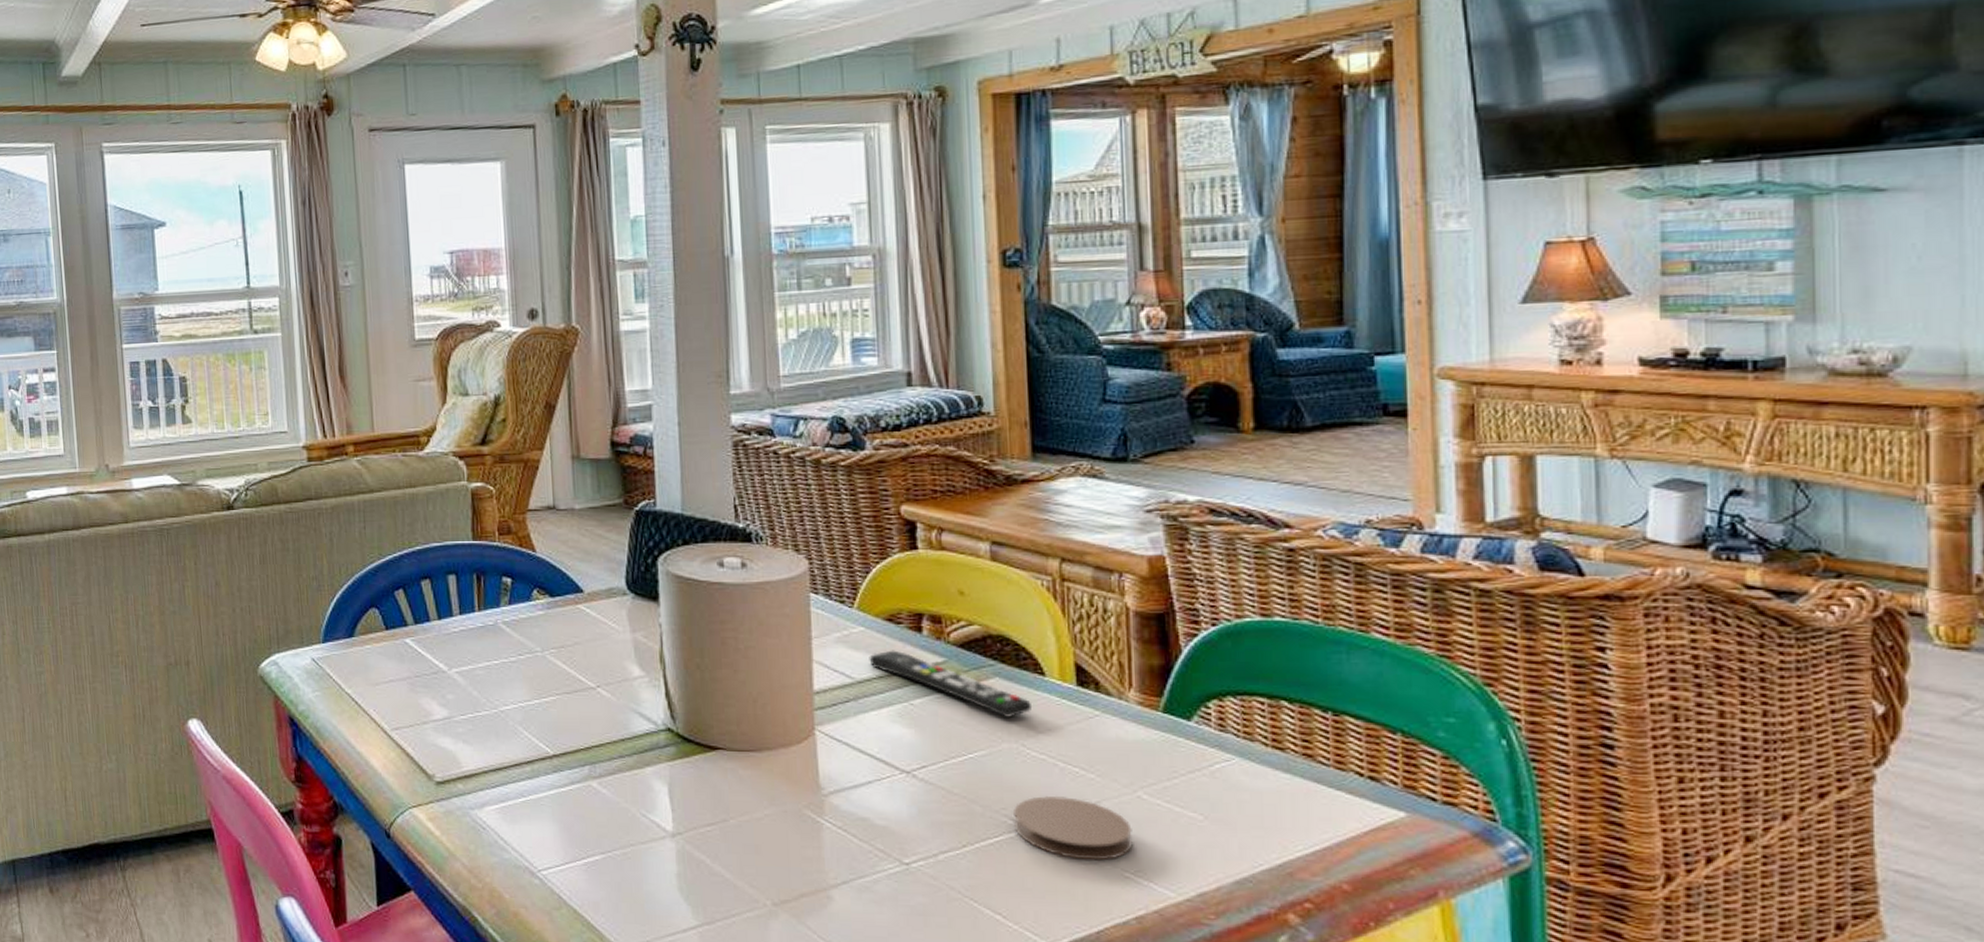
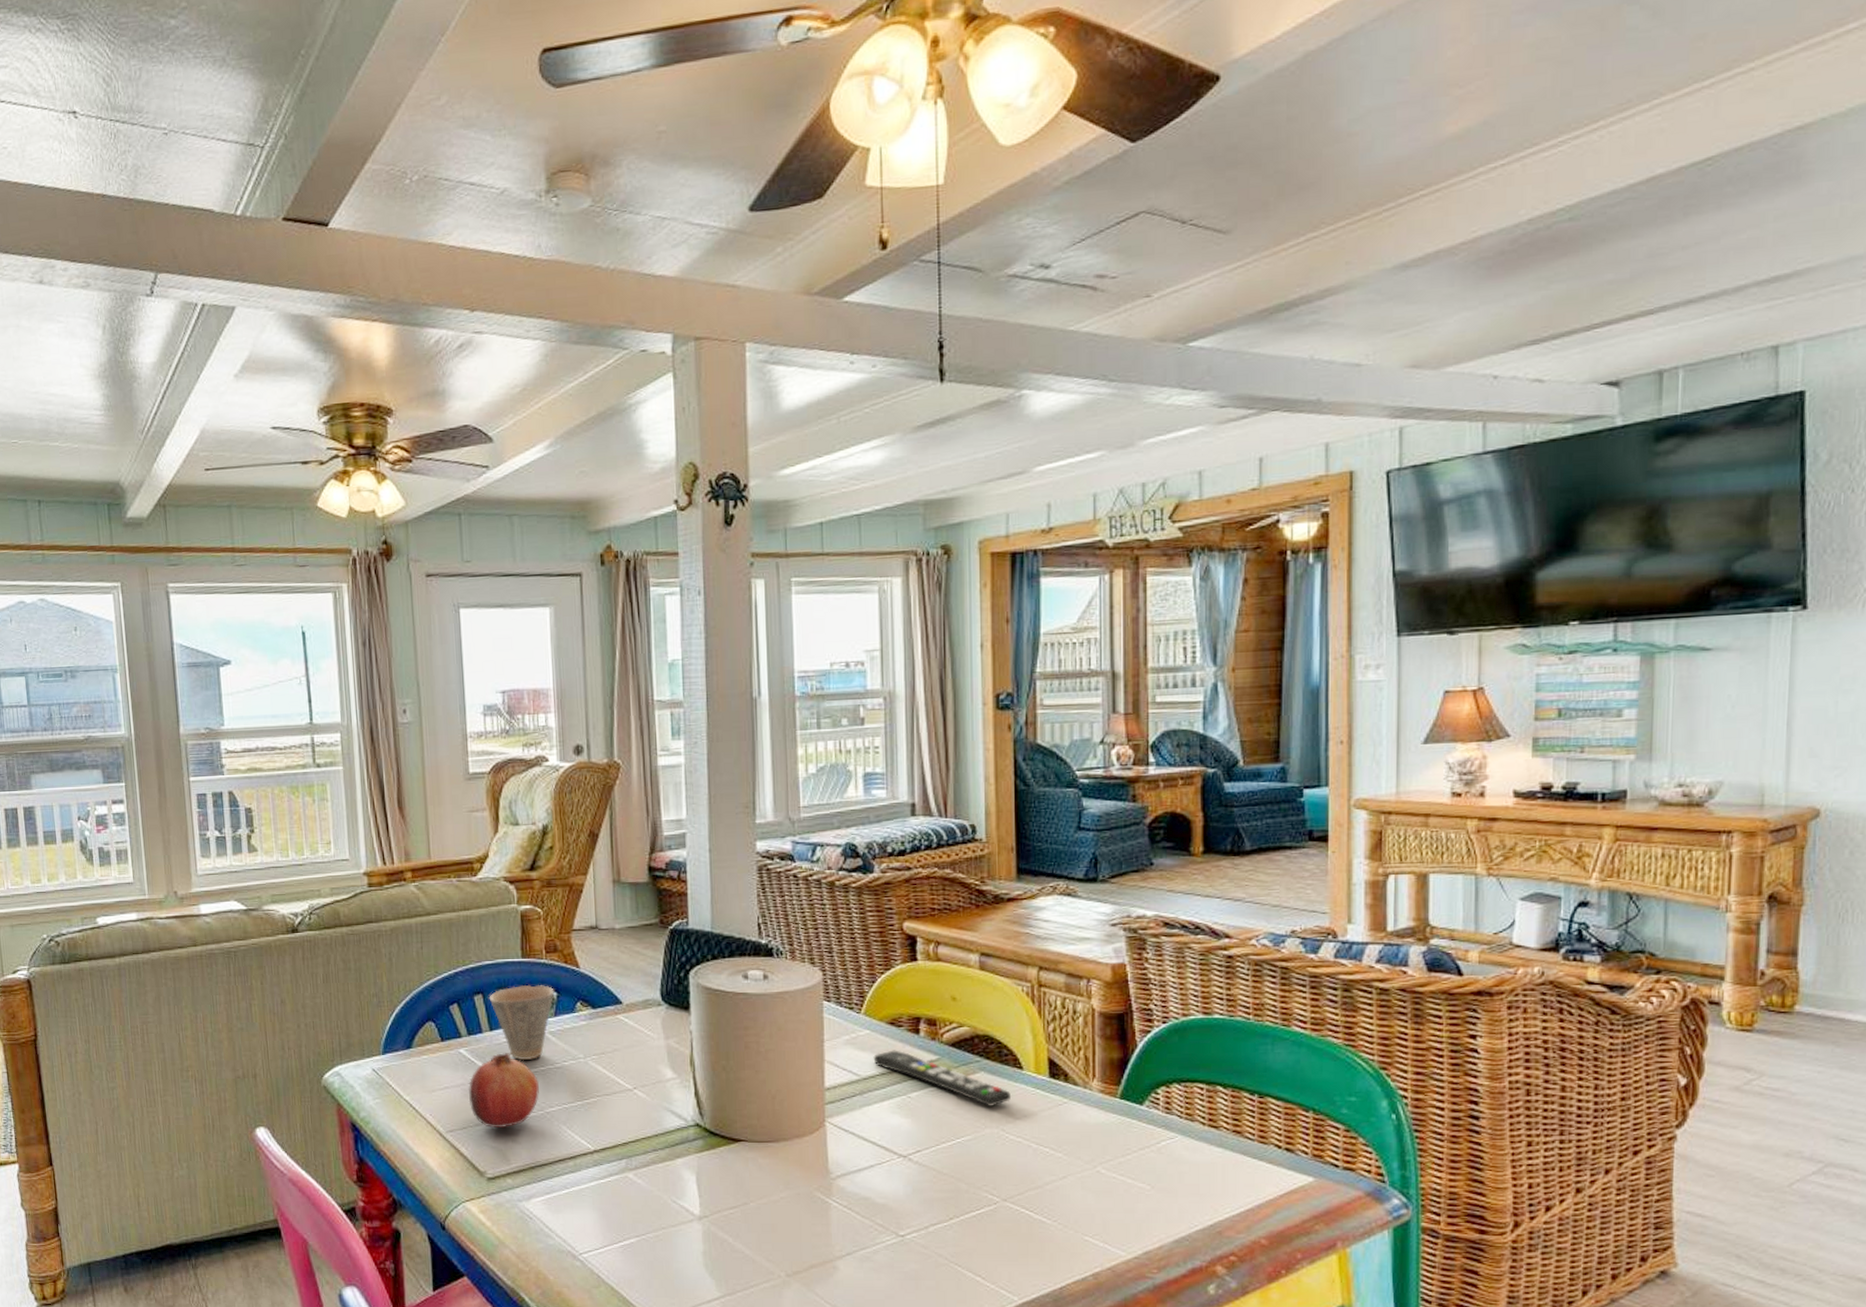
fruit: none [414,644,492,728] -> present [468,1053,539,1128]
cup: none [437,569,508,653] -> present [489,984,554,1061]
coaster: present [1012,795,1133,861] -> none [992,1172,1092,1227]

